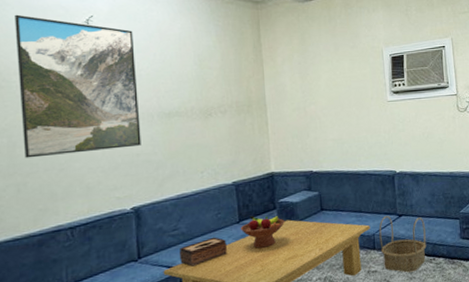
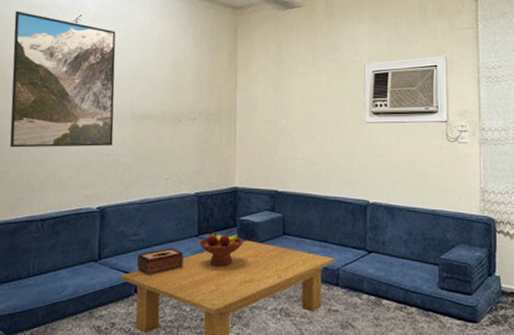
basket: present [379,216,427,273] -> none [344,250,398,318]

